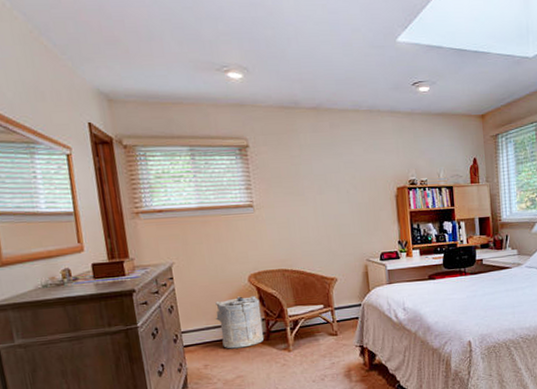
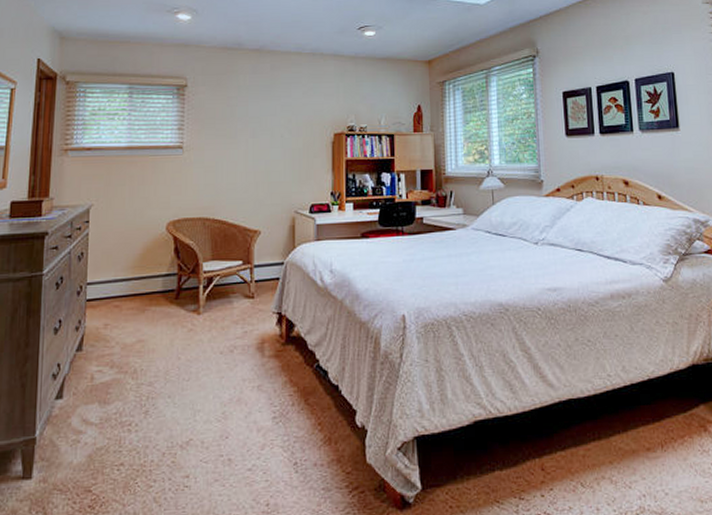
laundry hamper: present [215,295,264,349] -> none [125,245,175,307]

